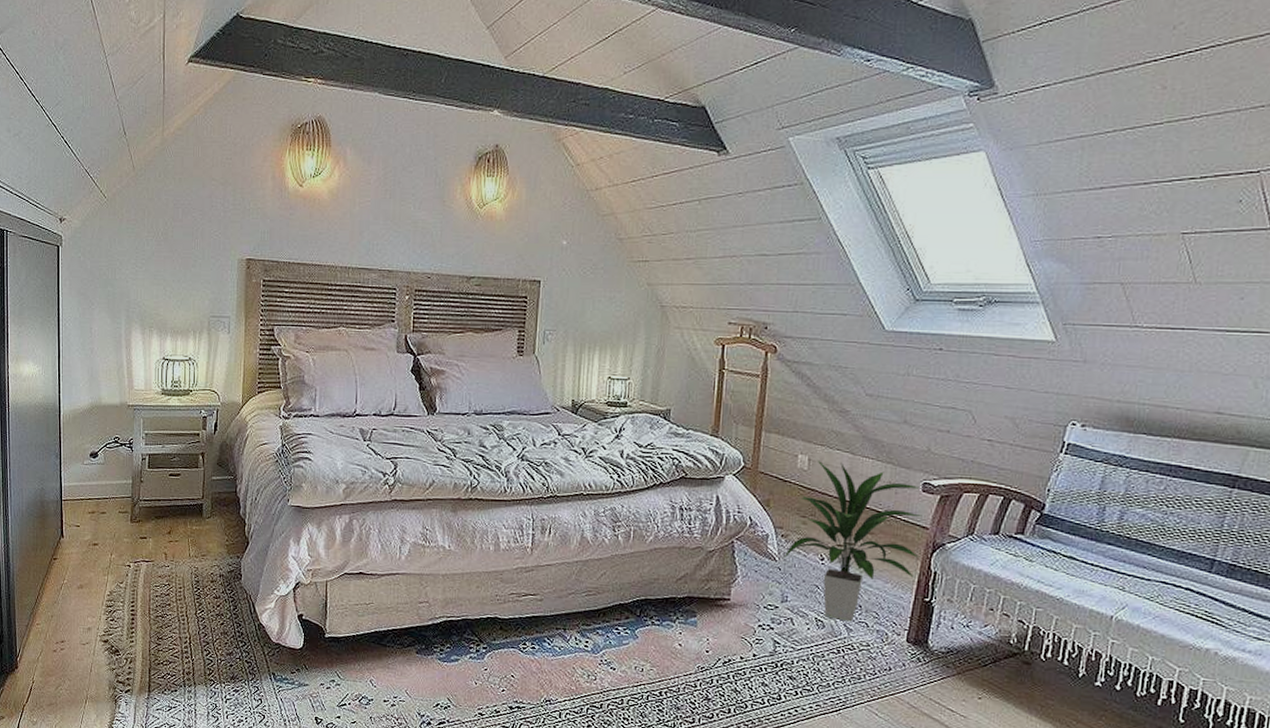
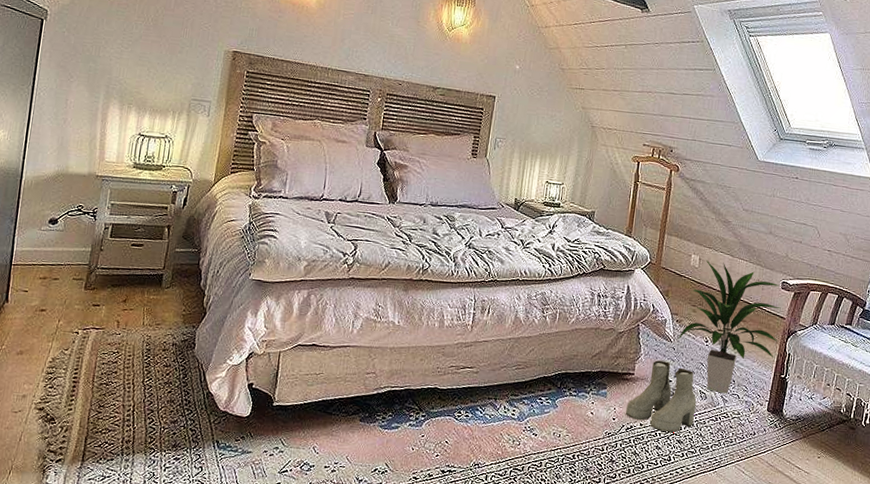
boots: none [721,583,812,668] -> present [625,360,697,433]

